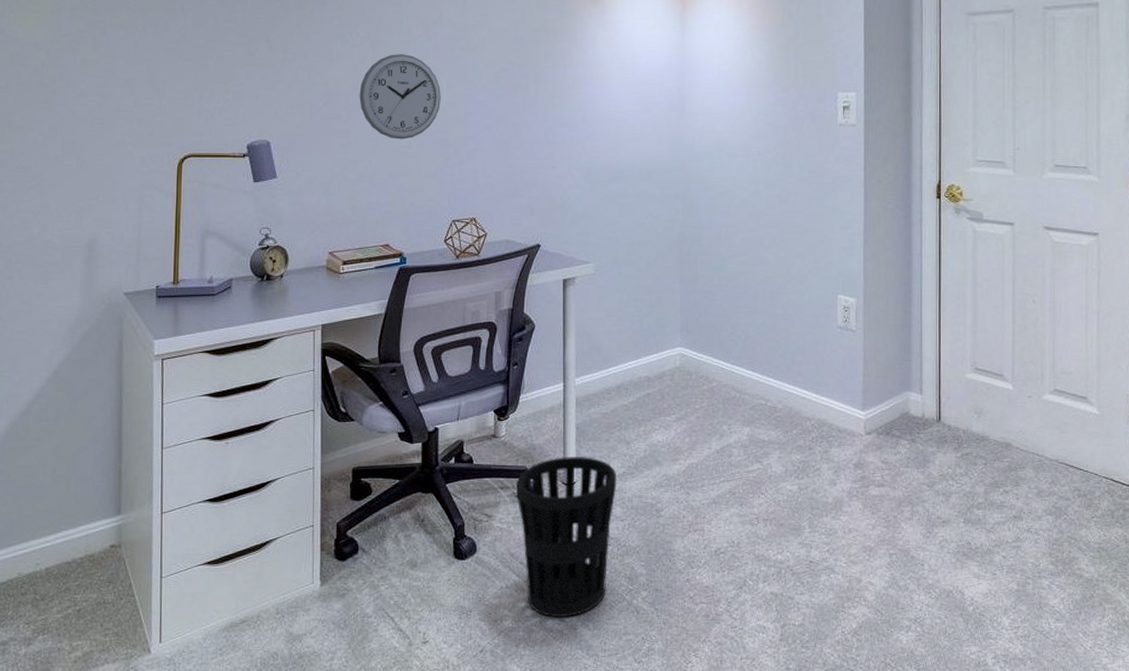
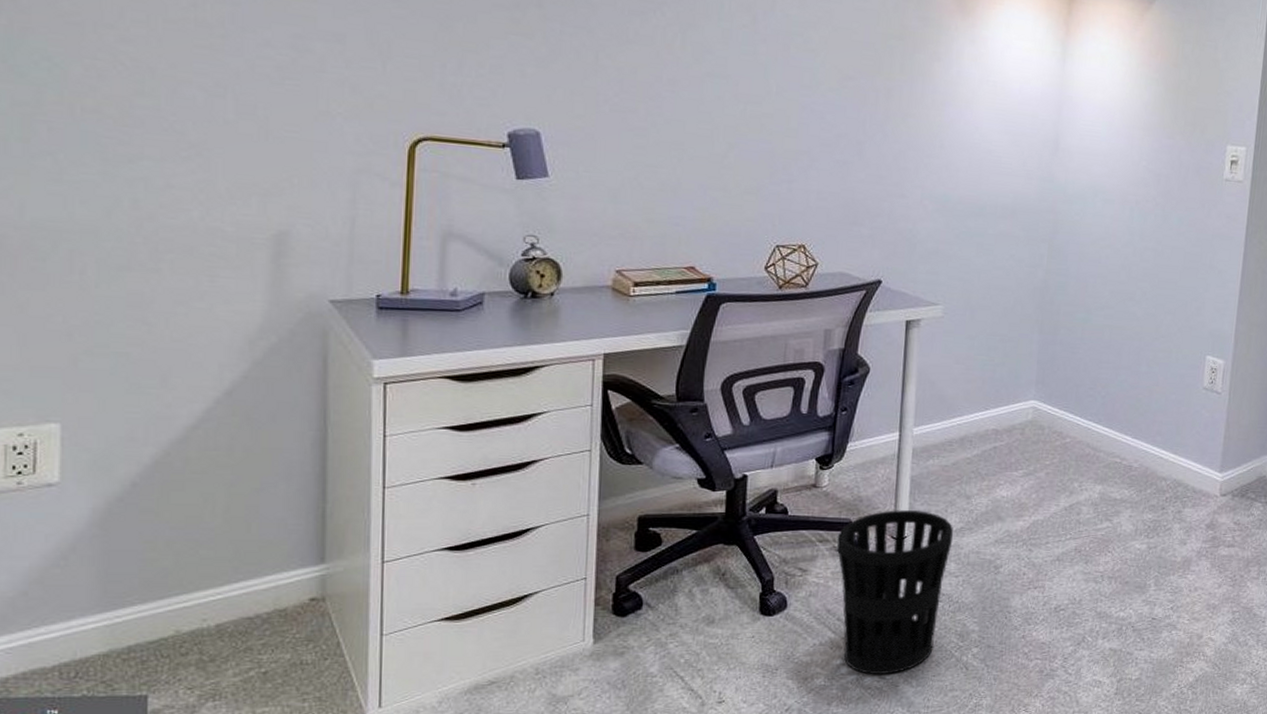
wall clock: present [359,54,441,140] -> none [662,43,769,147]

